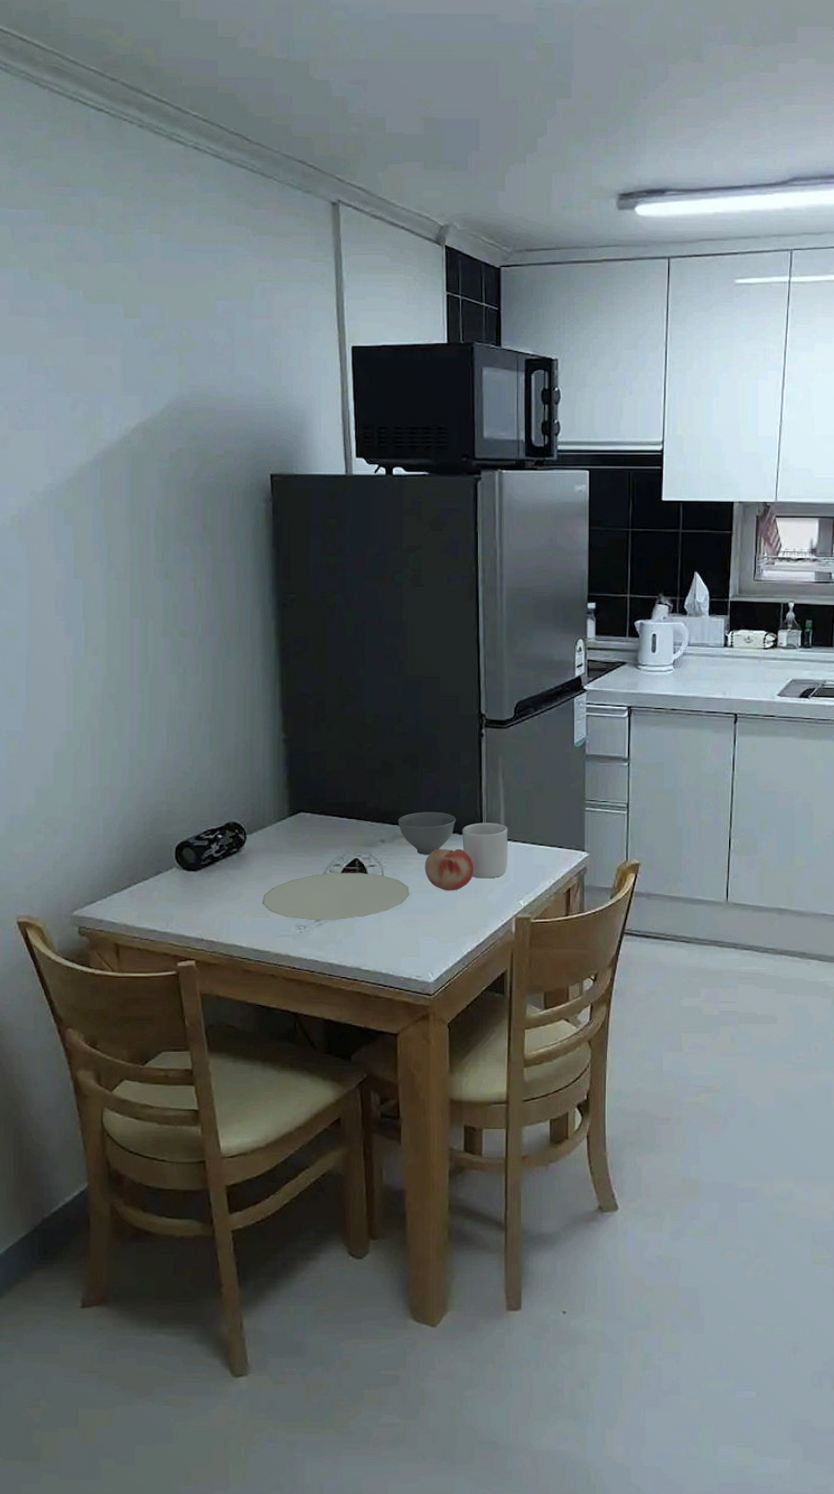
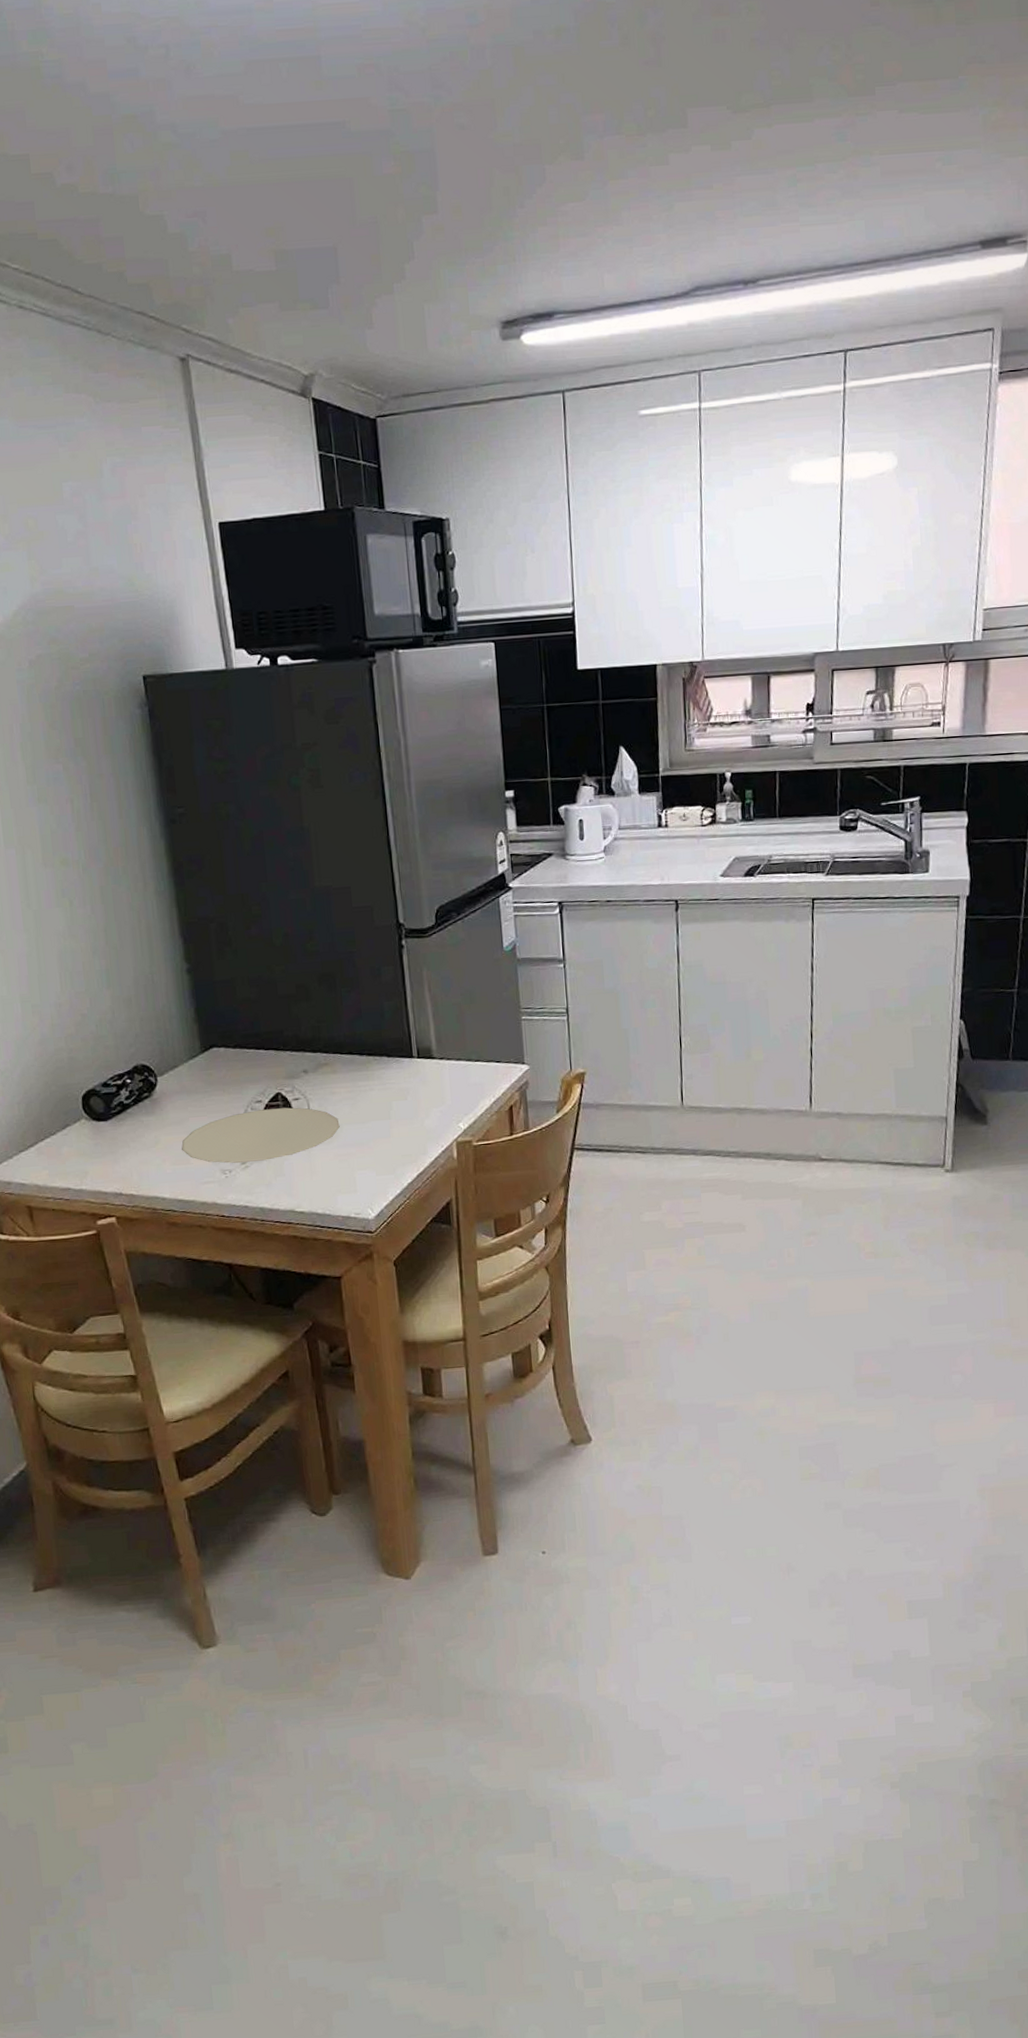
bowl: present [397,812,457,854] -> none [319,1034,384,1082]
fruit: present [424,848,474,891] -> none [353,1072,407,1120]
mug: present [462,822,508,879] -> none [390,1041,443,1103]

